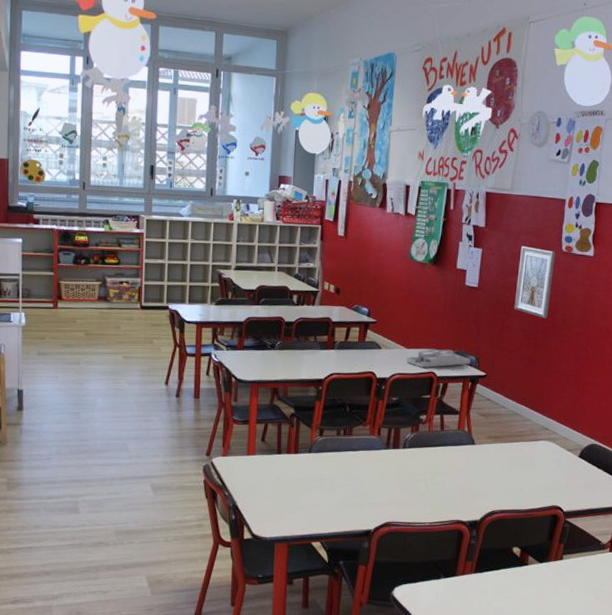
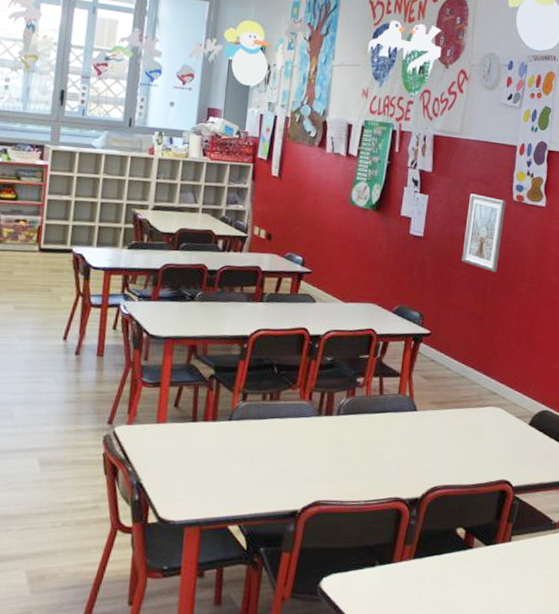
desk organizer: present [406,348,470,368] -> none [343,302,414,325]

